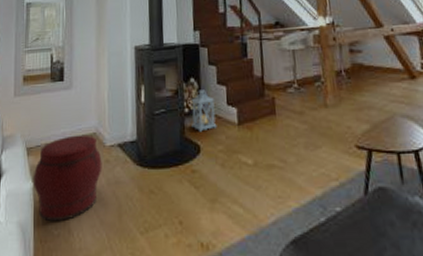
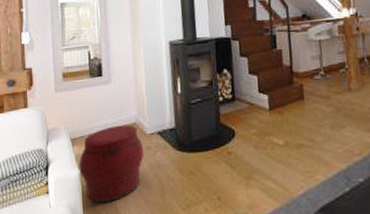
lantern: present [191,90,217,132] -> none [225,79,250,118]

